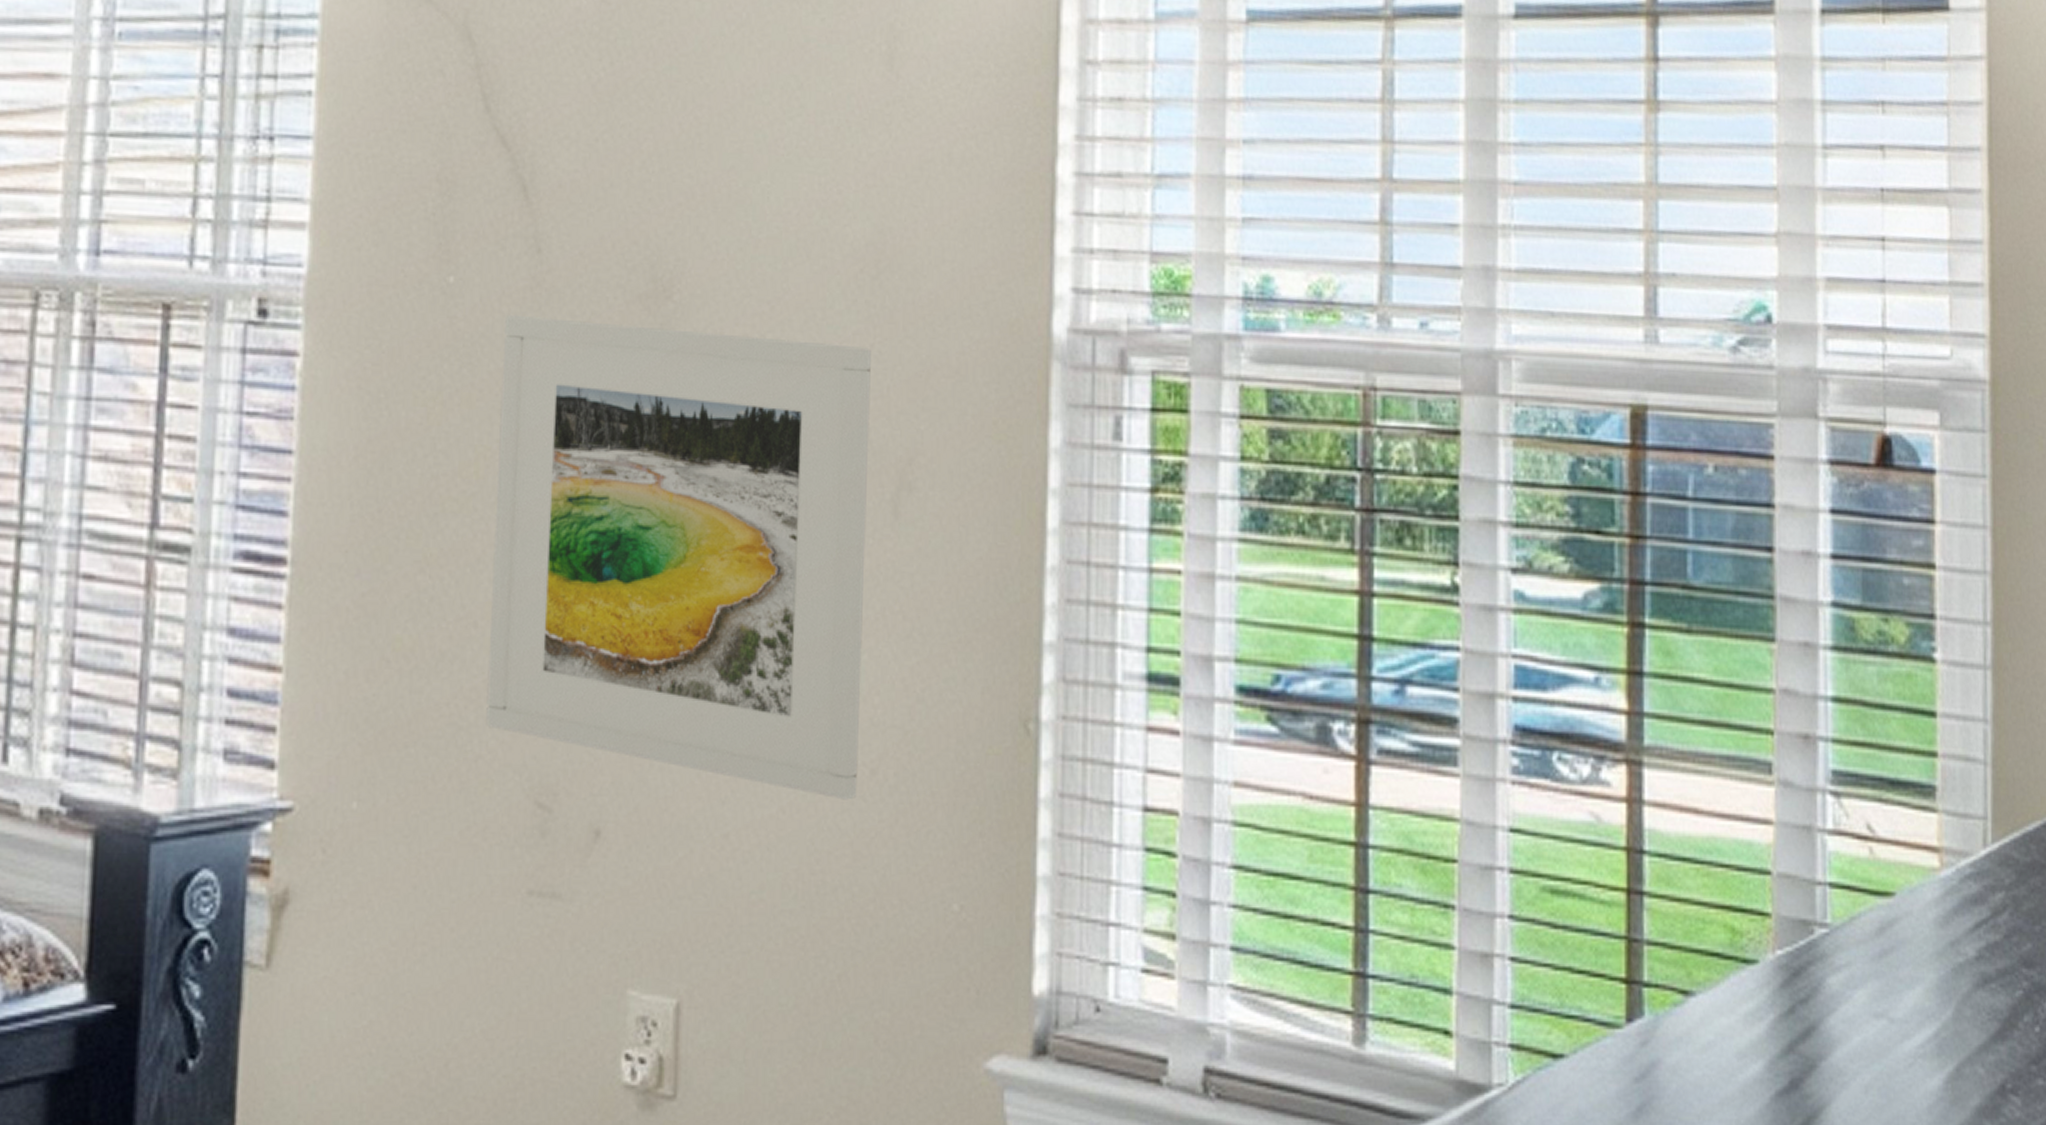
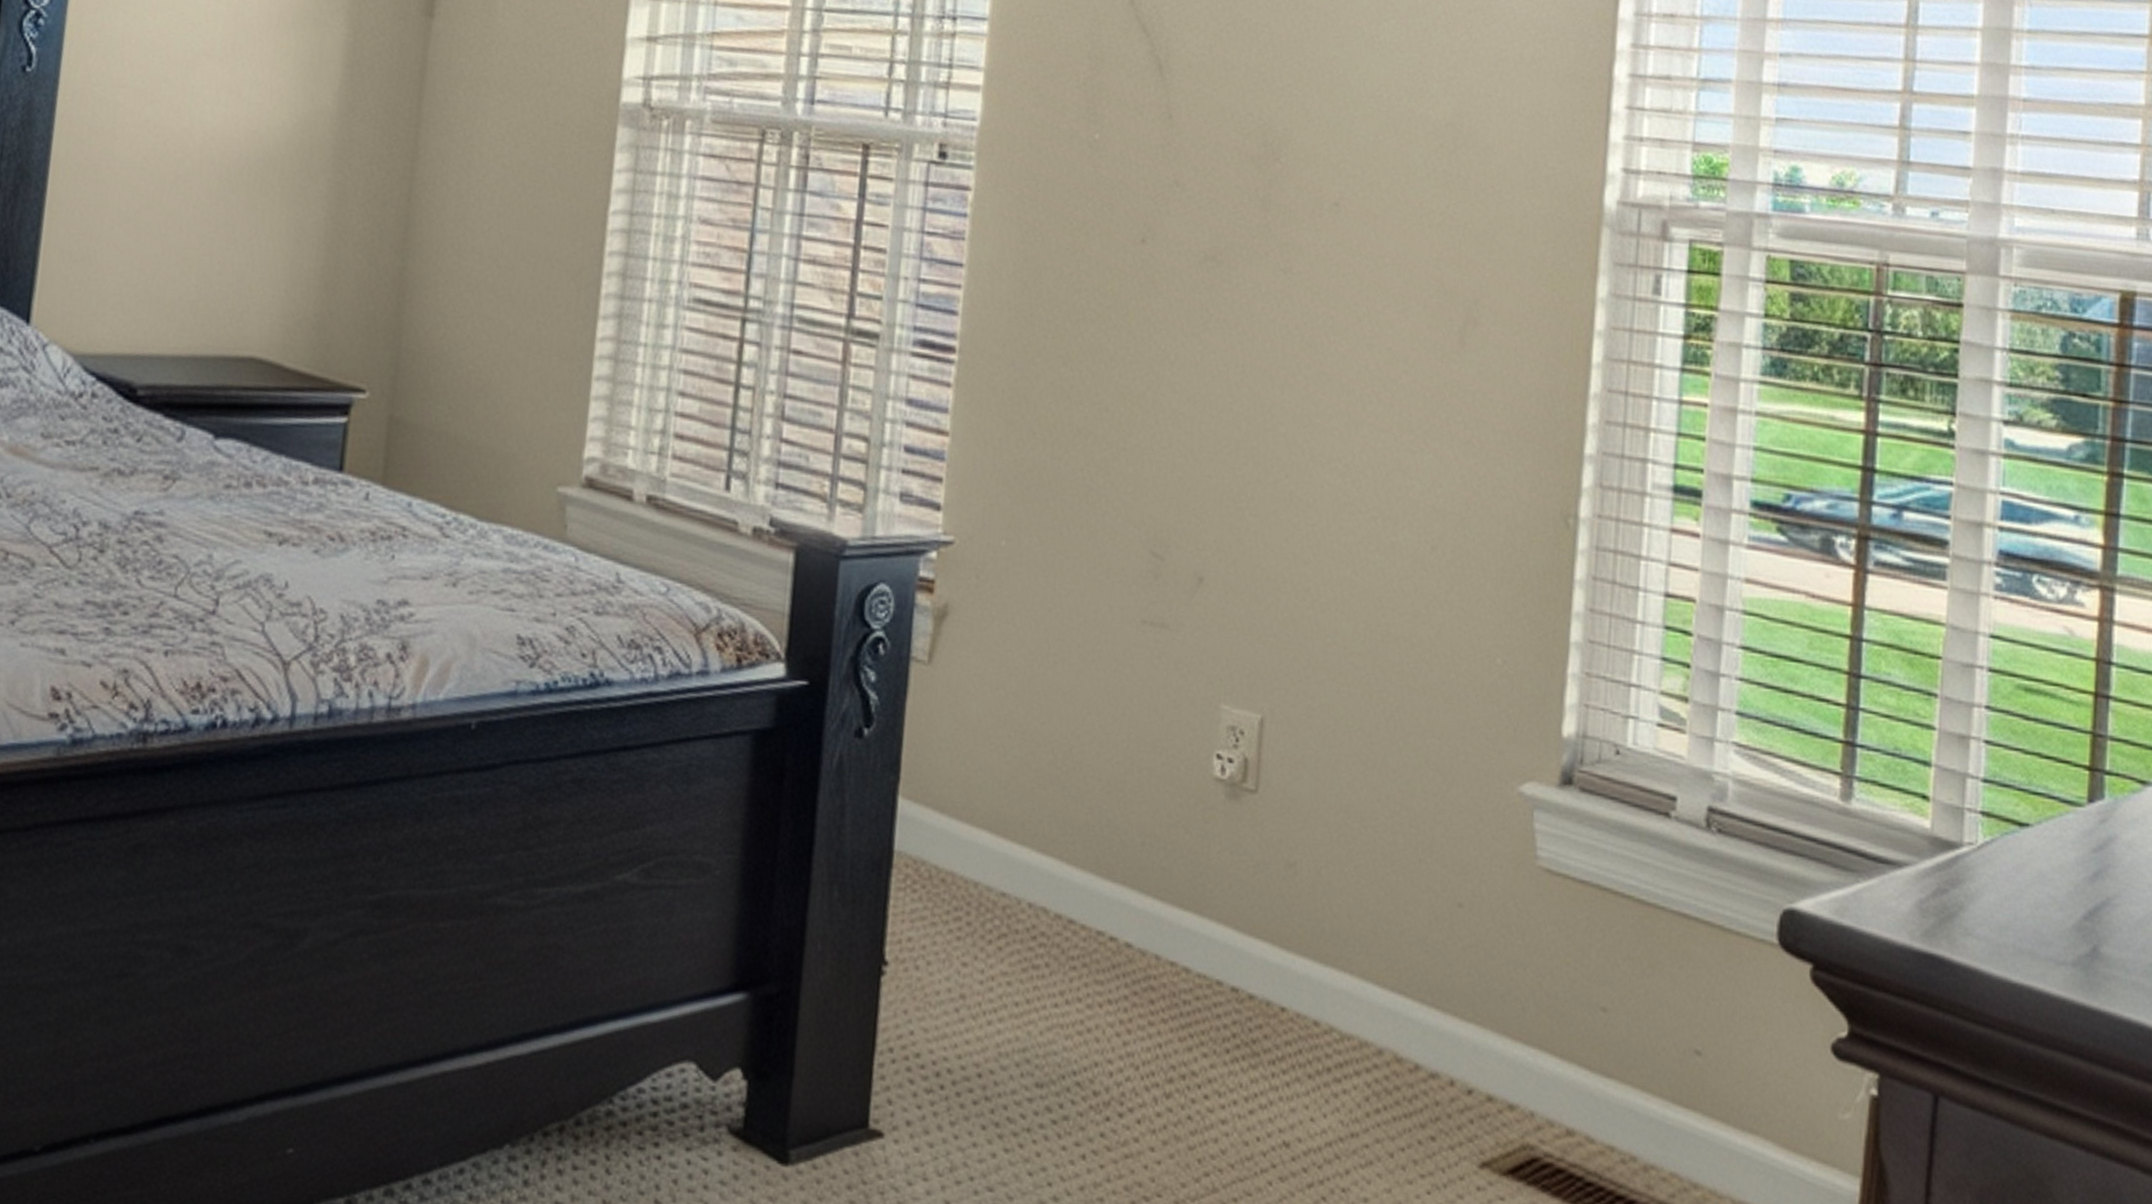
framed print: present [486,316,871,800] -> none [1112,167,1447,569]

